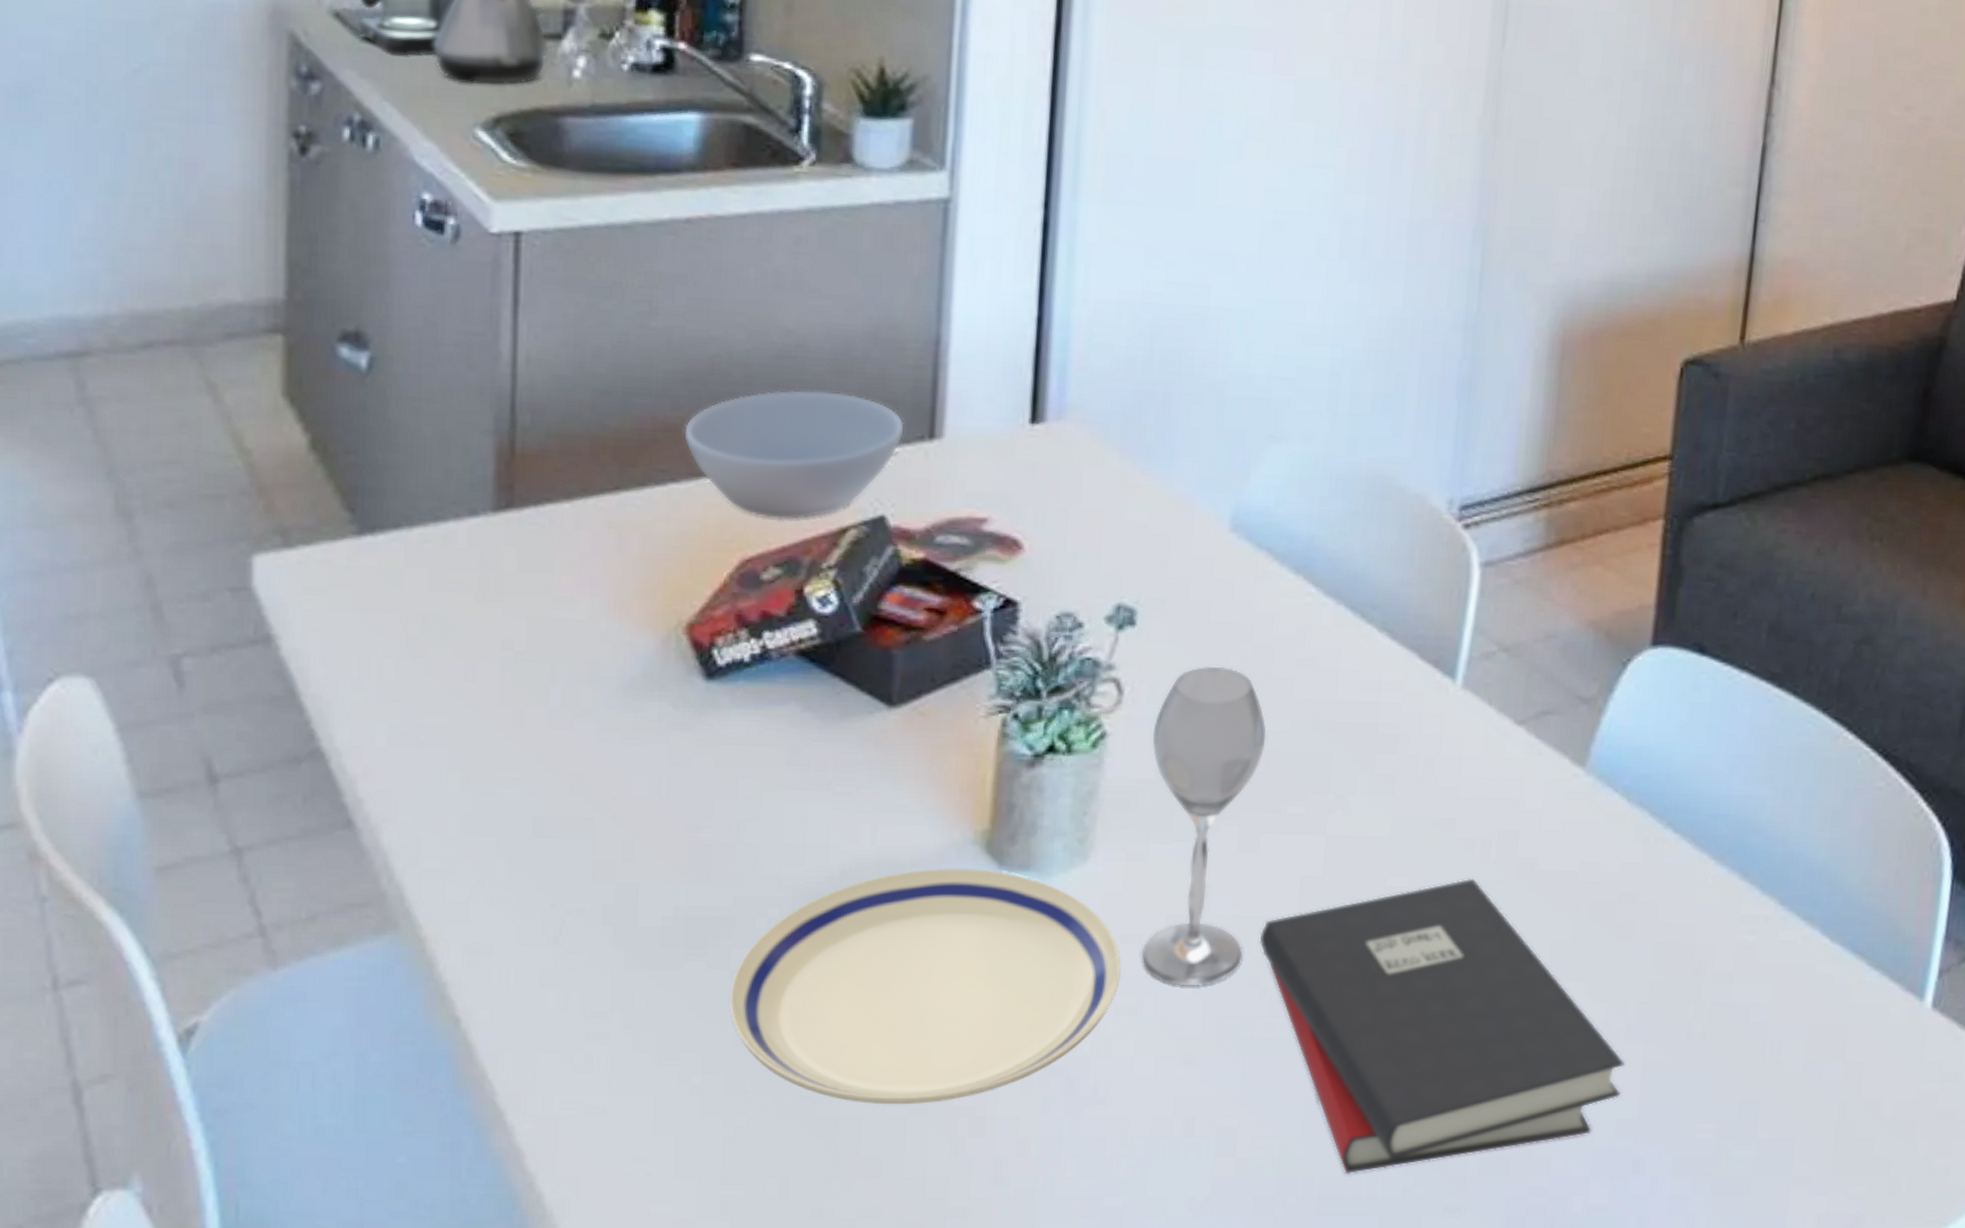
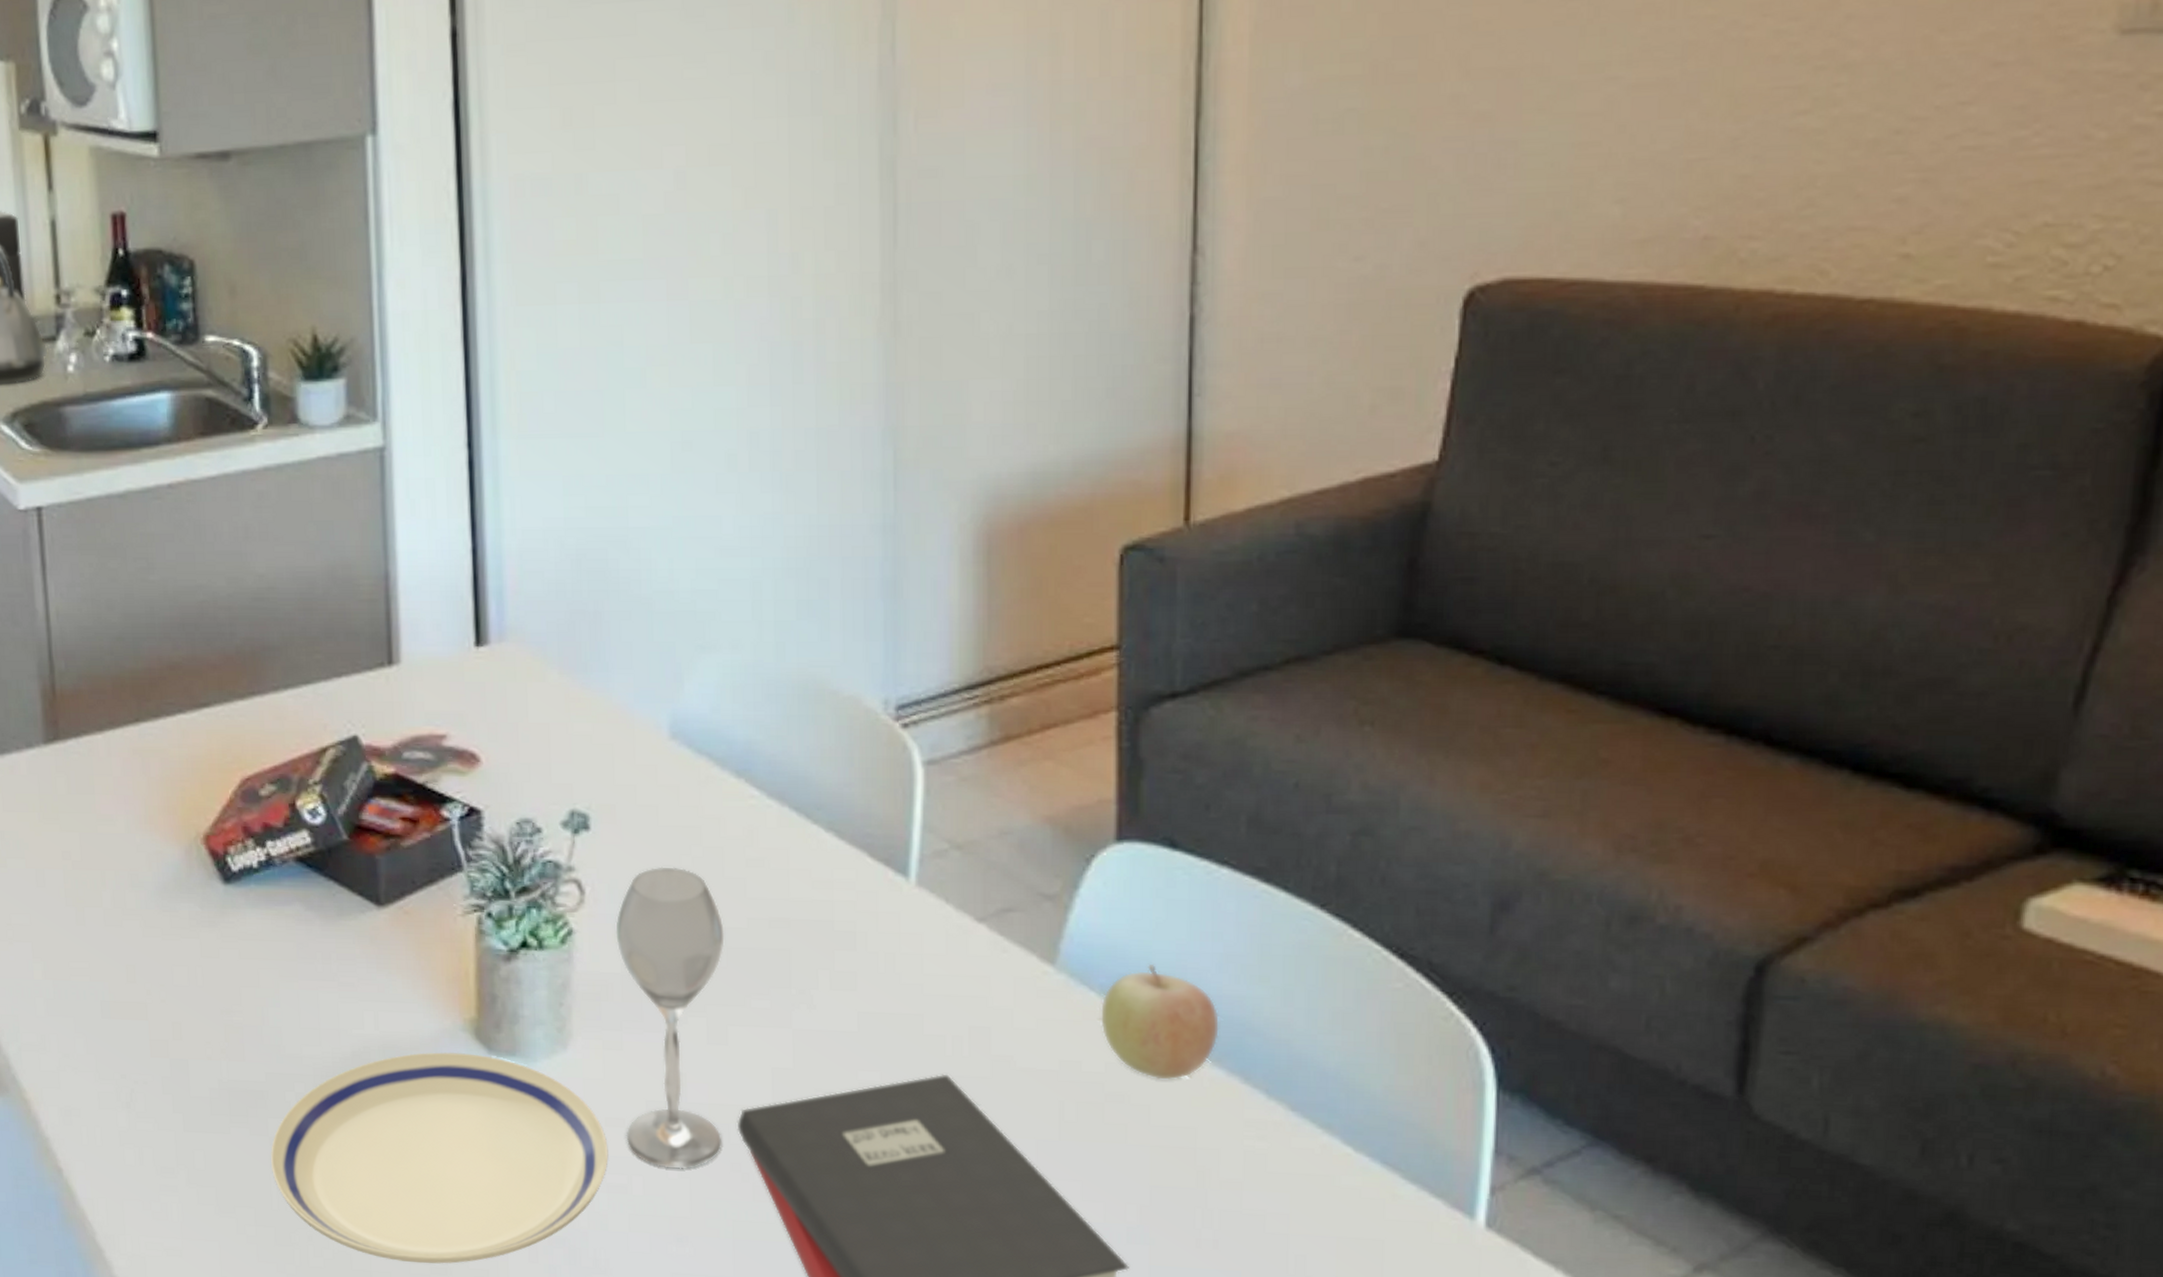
soup bowl: present [684,390,905,519] -> none [185,628,366,741]
fruit: none [1621,766,1727,879] -> present [1101,965,1219,1080]

